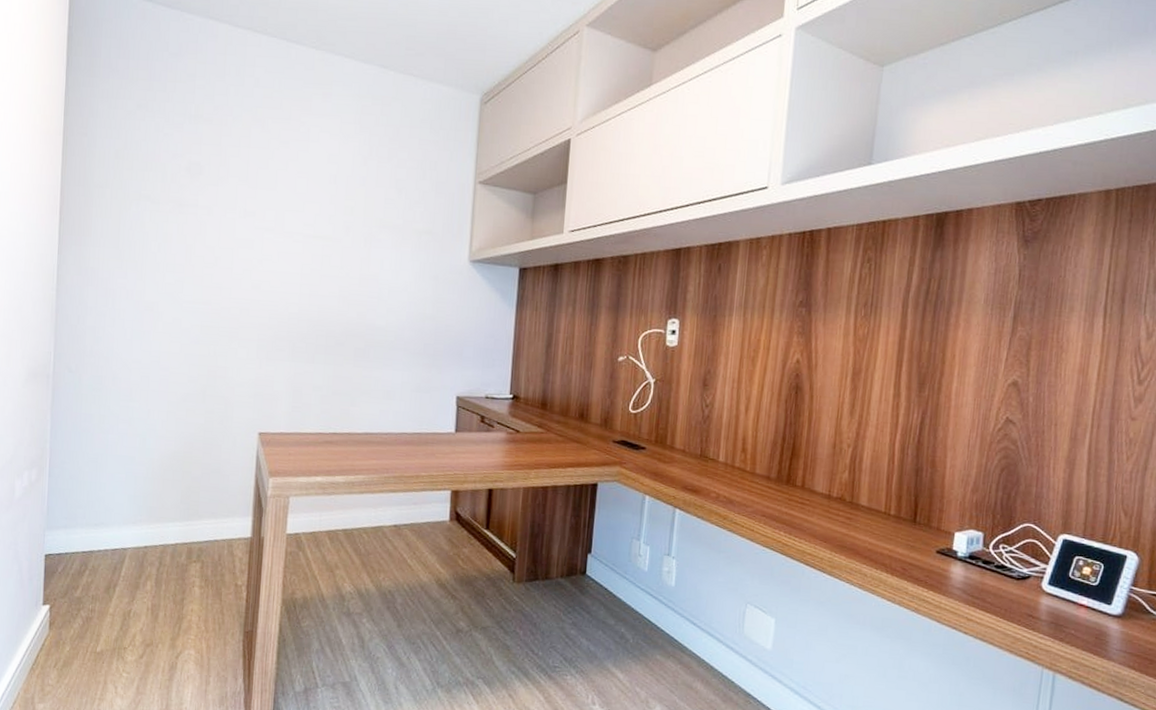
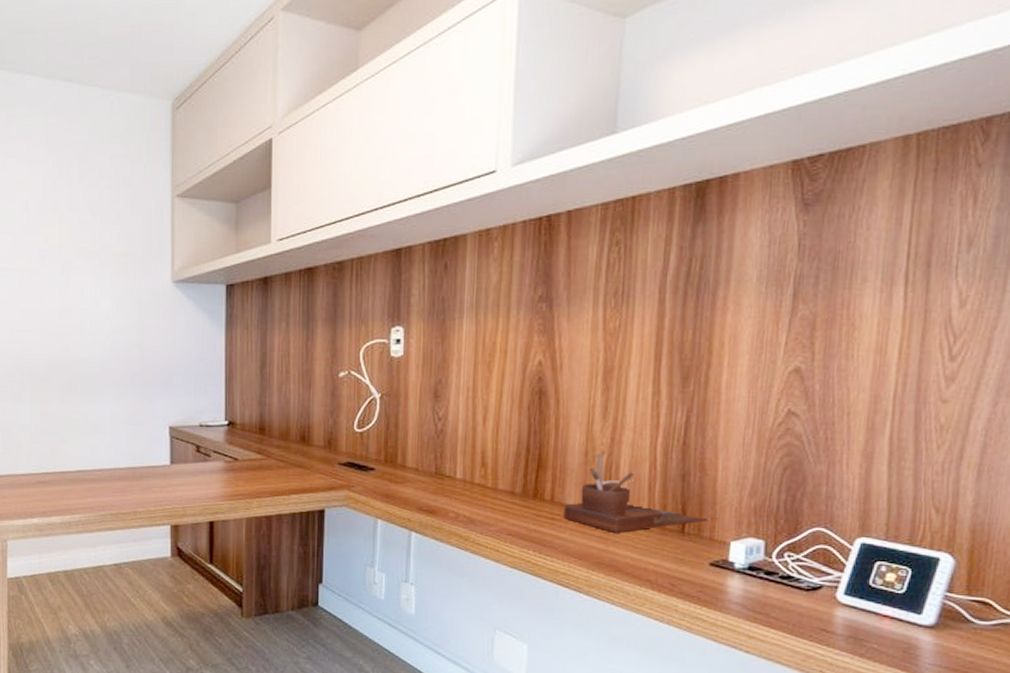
desk organizer: none [812,446,937,520] -> present [563,453,709,533]

